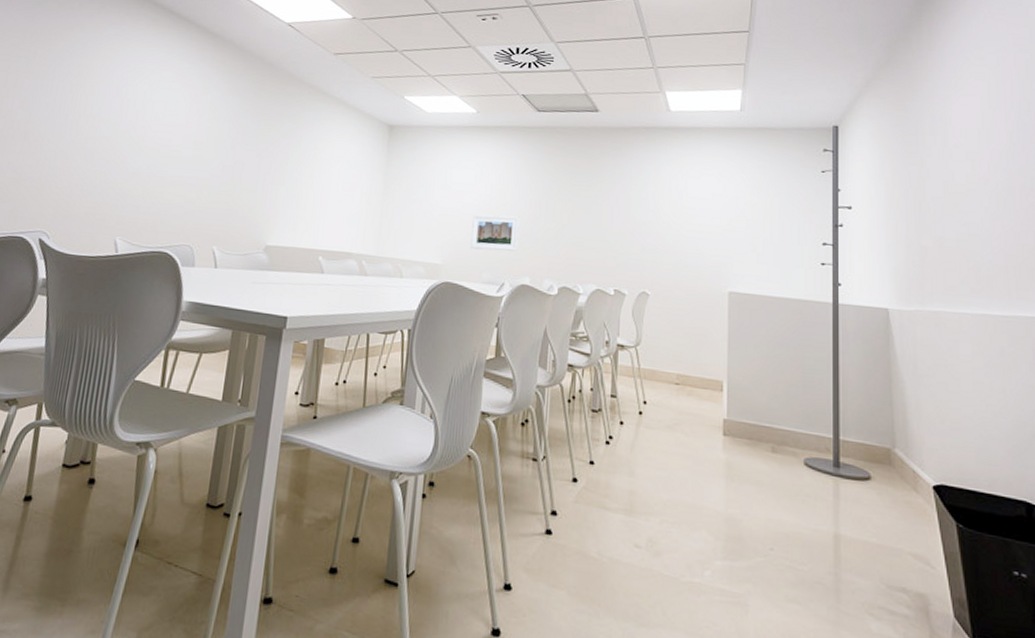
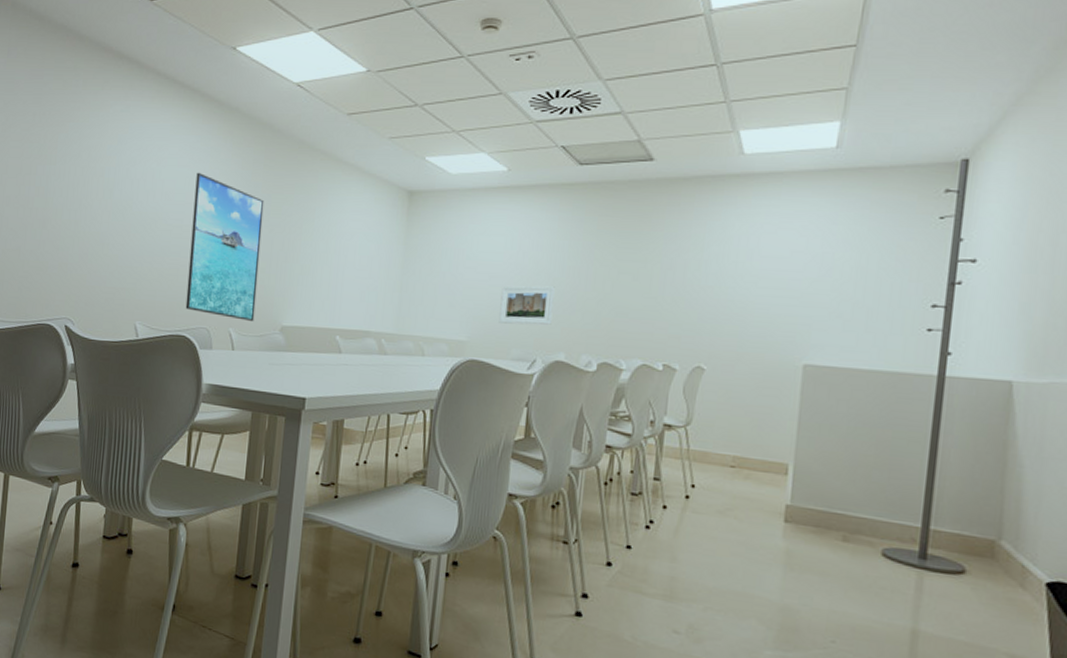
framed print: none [169,96,254,240] -> present [185,172,265,321]

